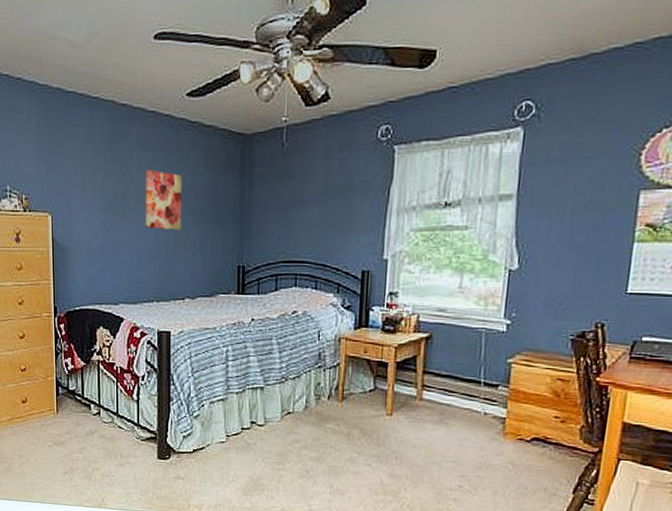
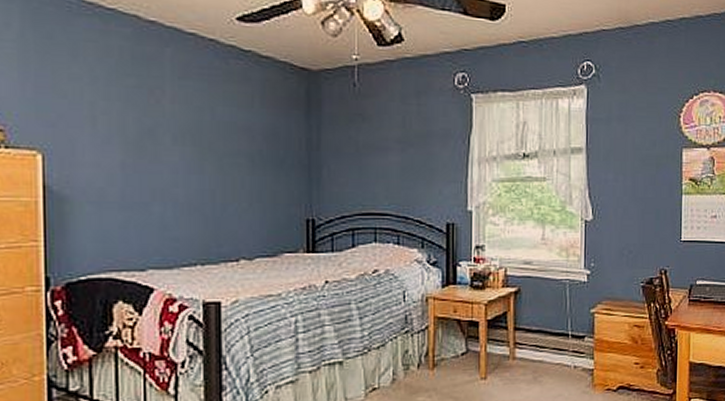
wall art: present [144,169,183,231] -> none [182,102,234,177]

